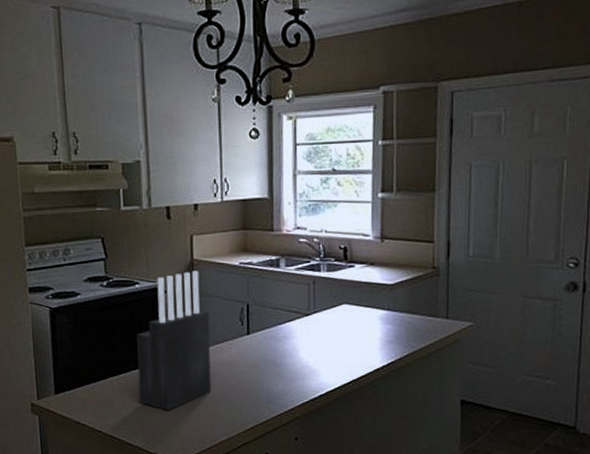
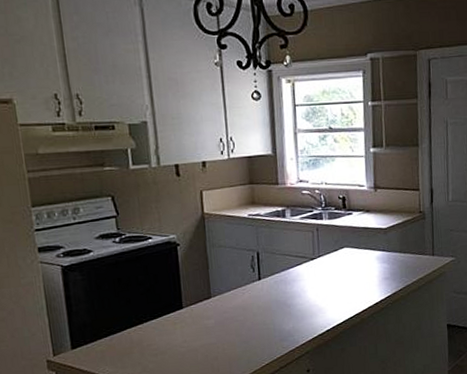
knife block: present [136,270,212,411] -> none [152,223,228,356]

